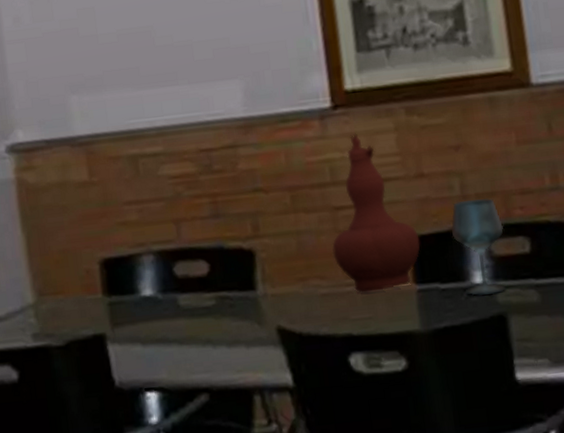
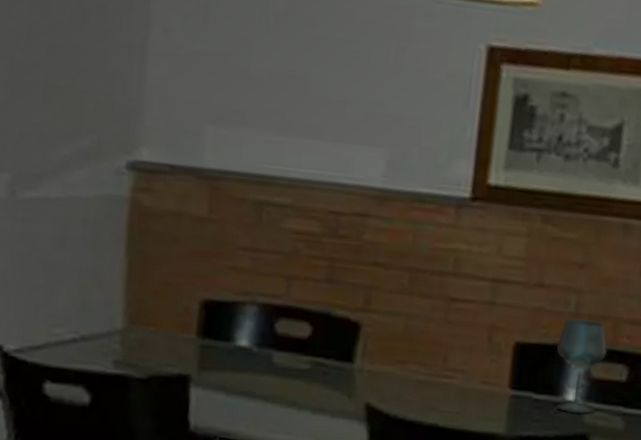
decorative vase: present [332,133,421,293] -> none [437,229,526,389]

